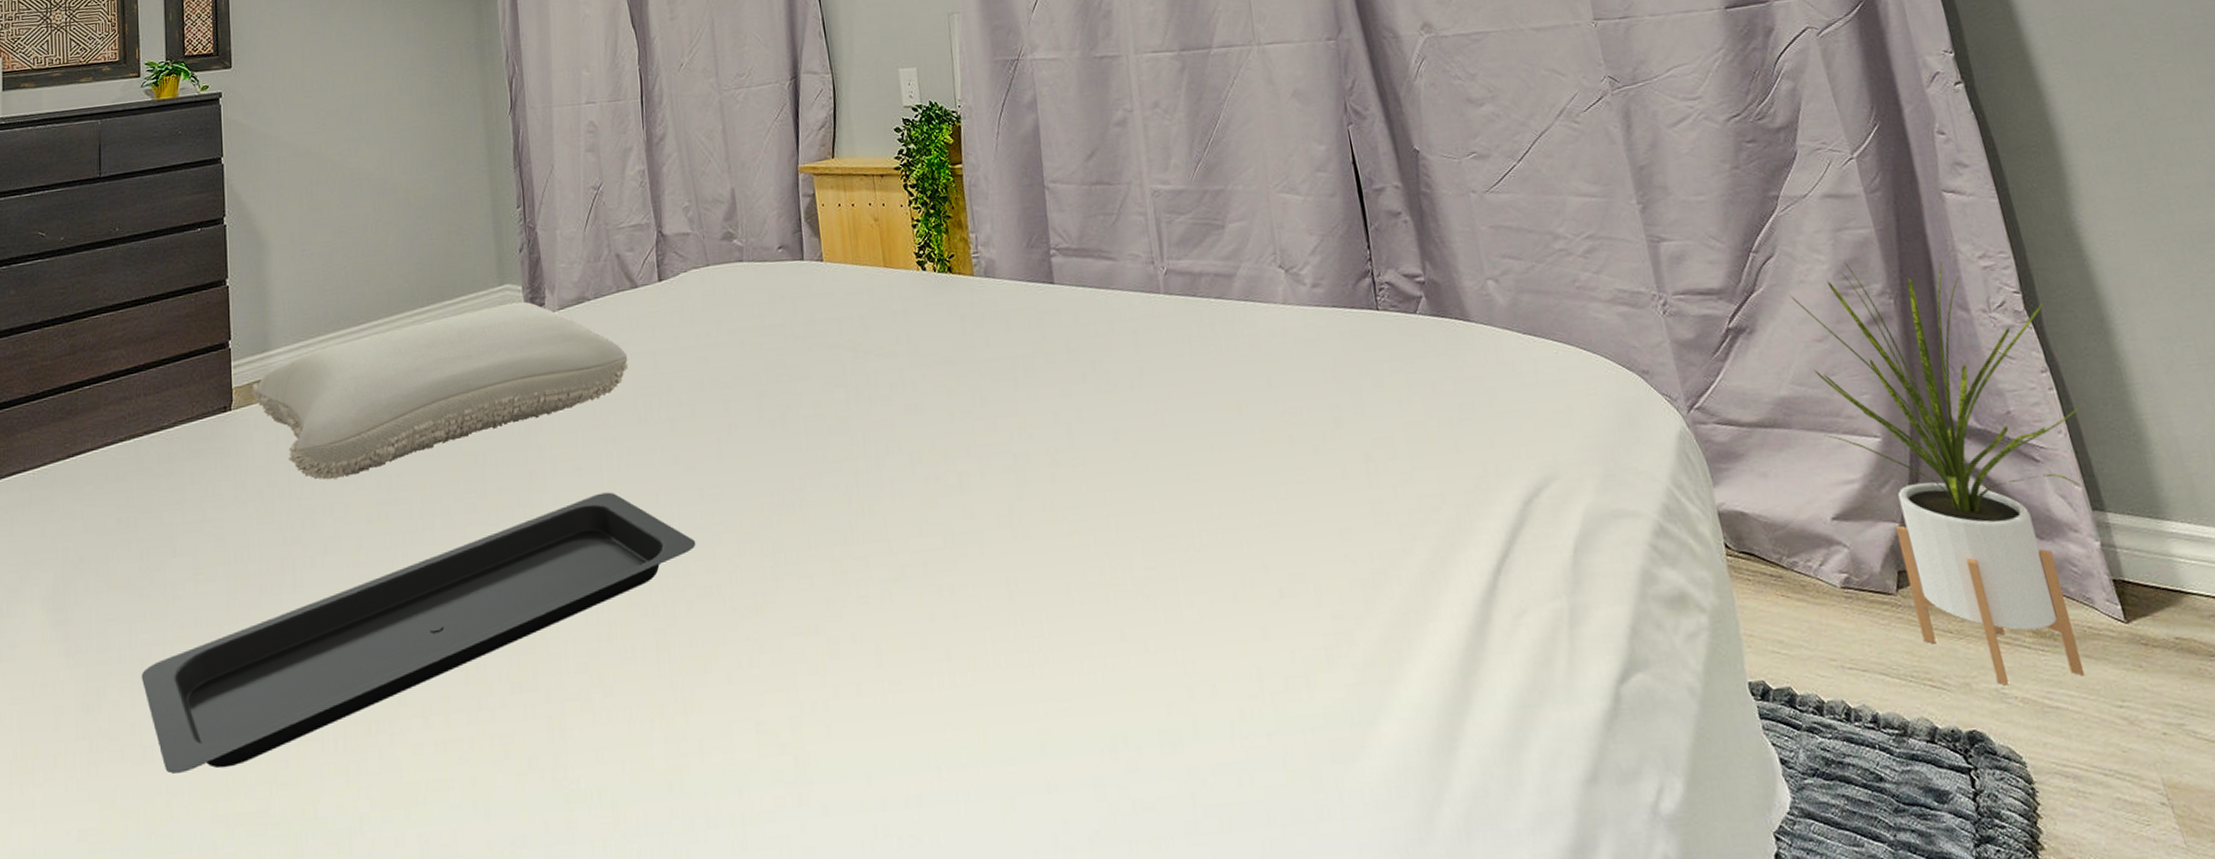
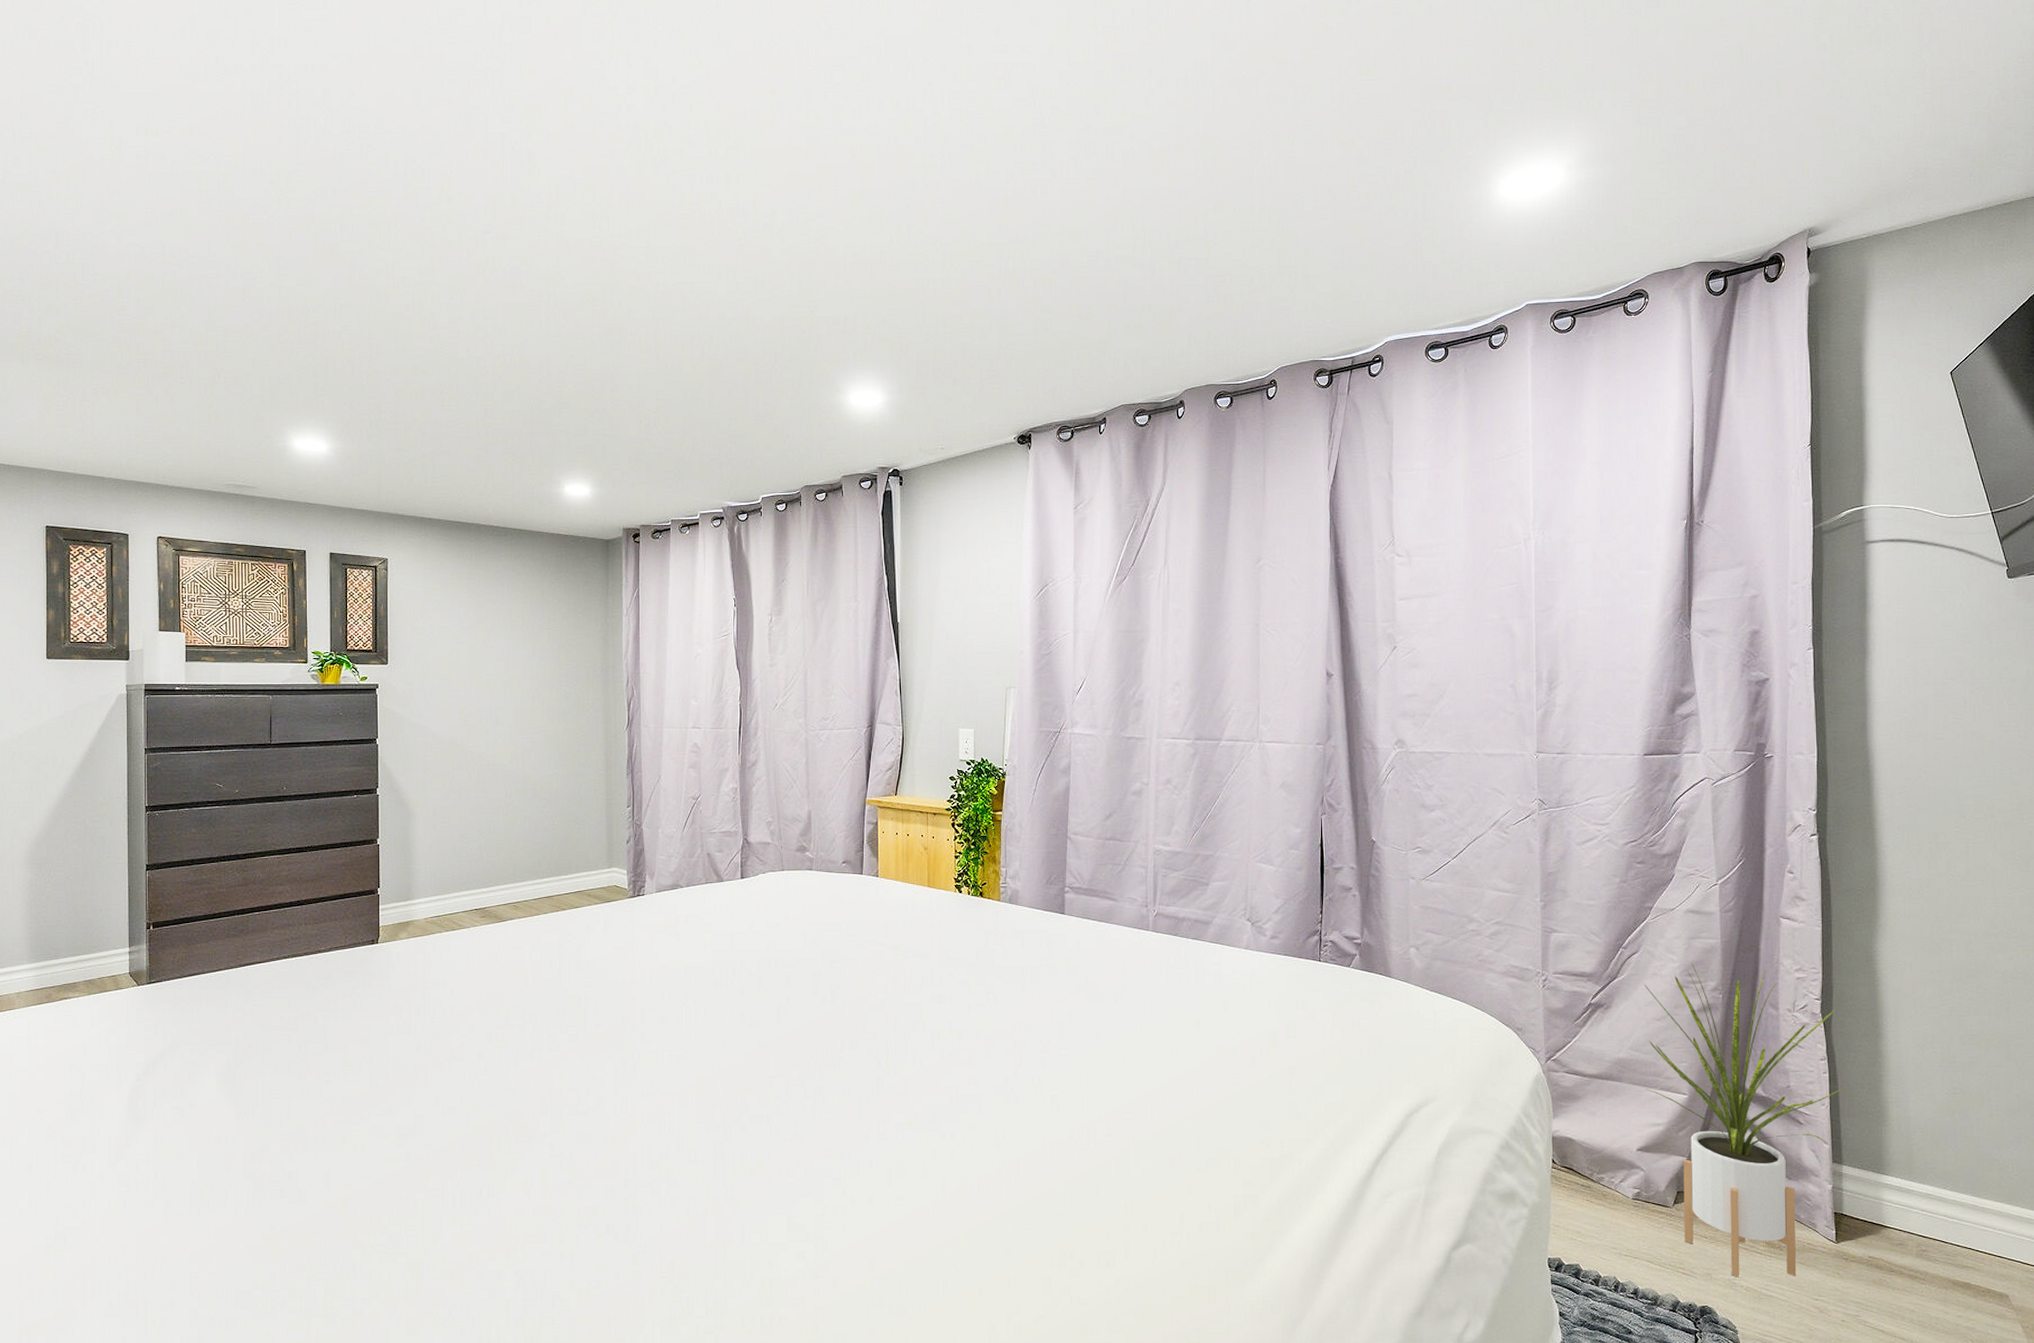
serving tray: present [141,492,696,774] -> none [298,1037,753,1211]
pillow: present [251,301,629,480] -> none [395,883,710,1005]

